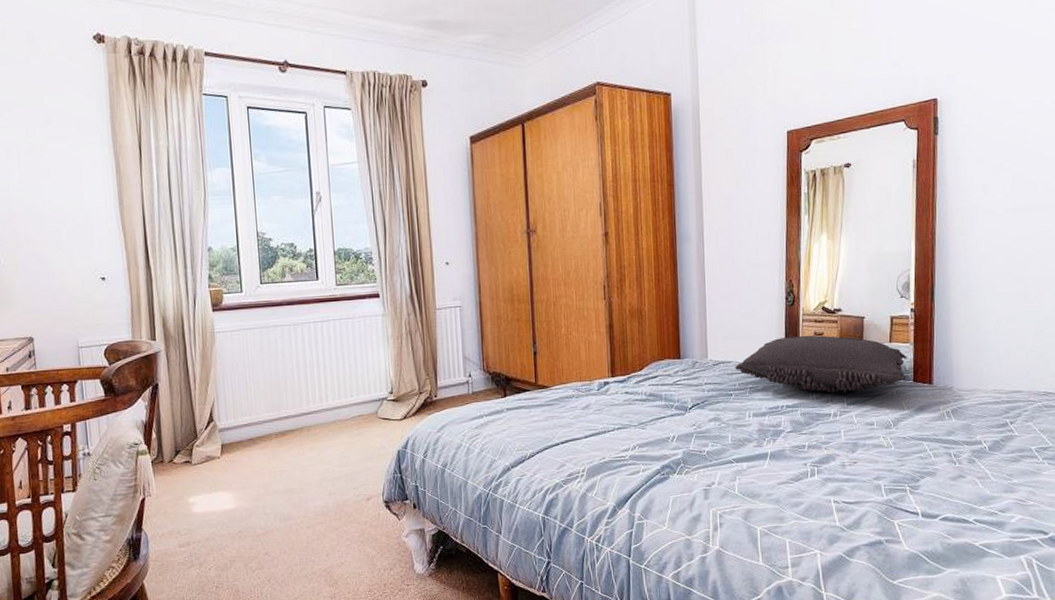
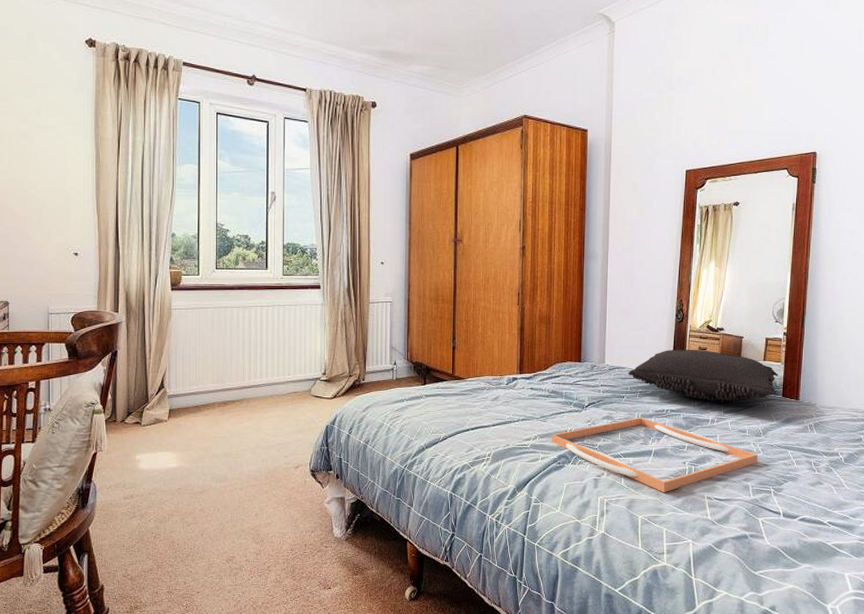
serving tray: none [652,416,889,500] -> present [551,417,758,493]

